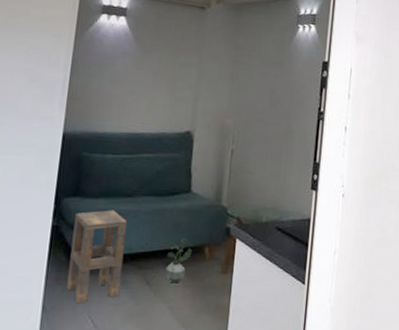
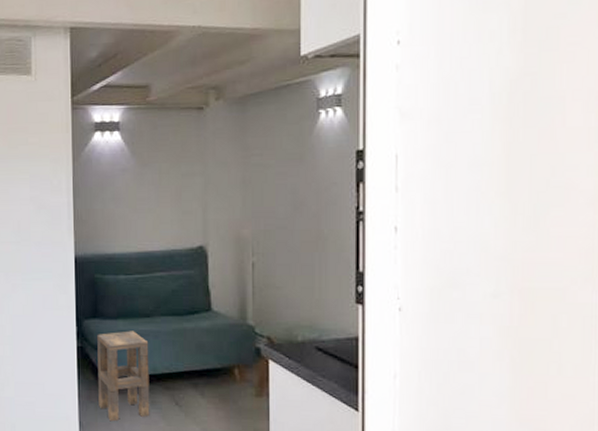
potted plant: present [165,238,192,283] -> none [194,359,220,405]

